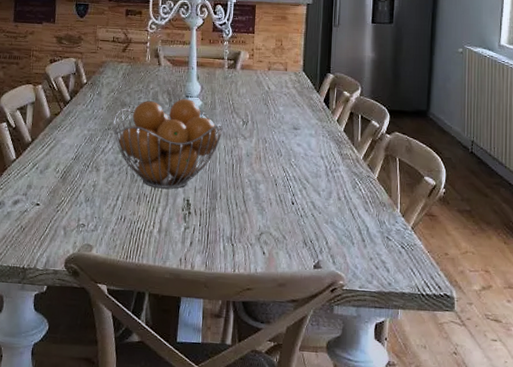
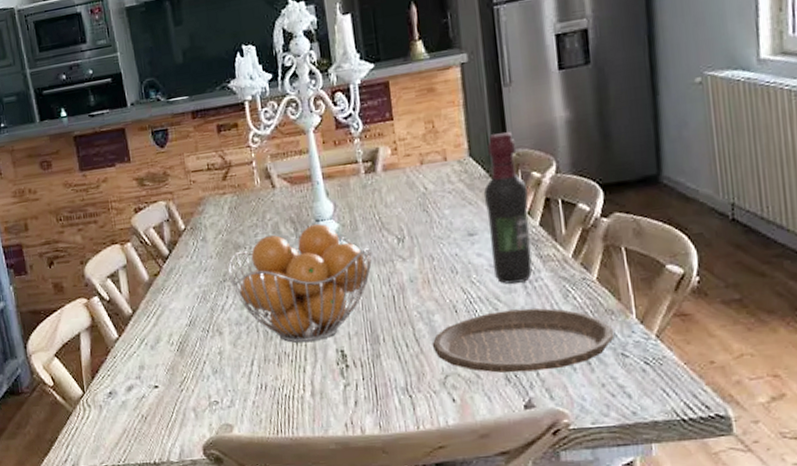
plate: none [254,190,384,241] -> present [432,307,615,373]
wine bottle: none [307,59,339,171] -> present [484,132,533,284]

